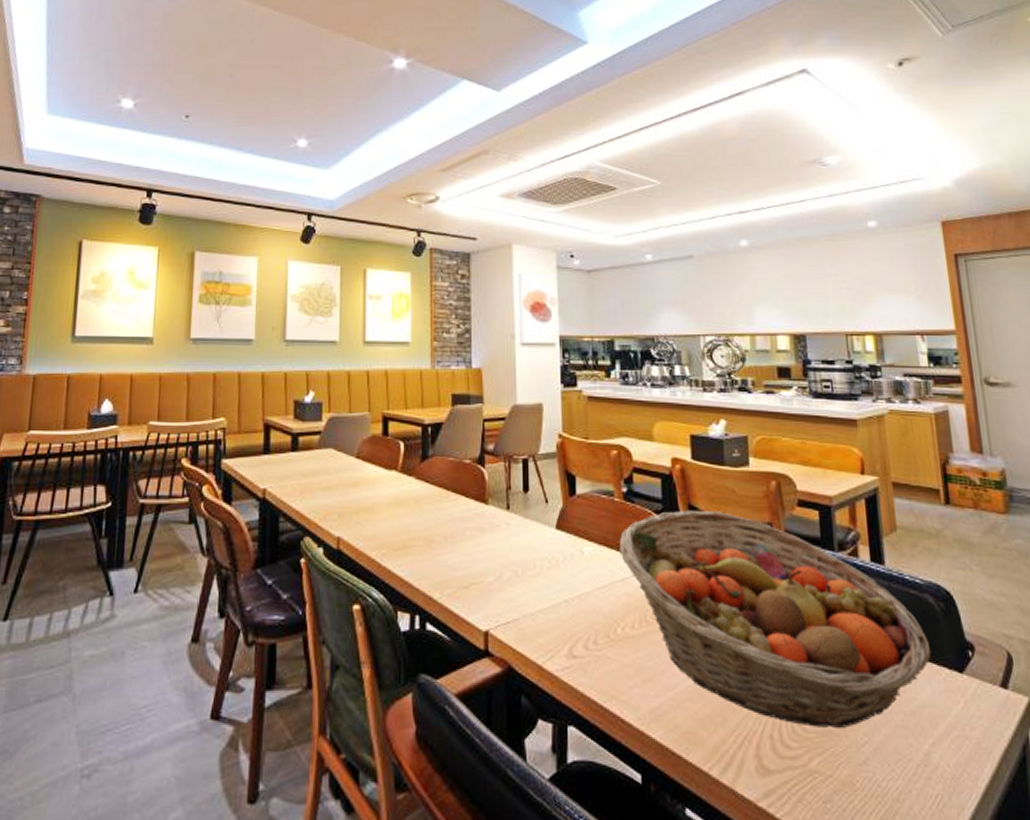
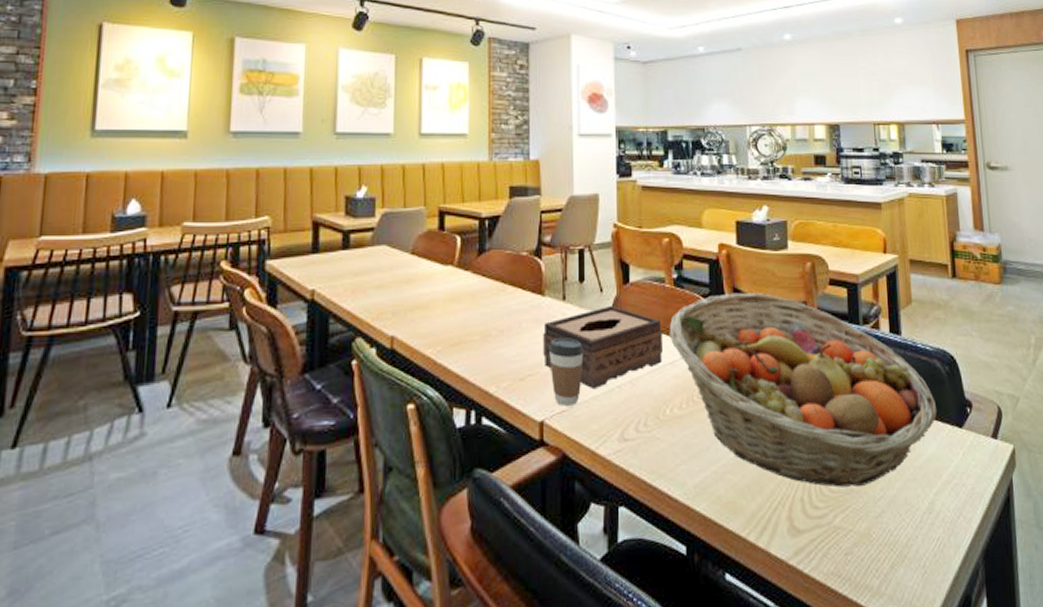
tissue box: none [487,517,614,603] -> present [543,305,664,390]
coffee cup: none [492,548,529,617] -> present [548,338,584,406]

